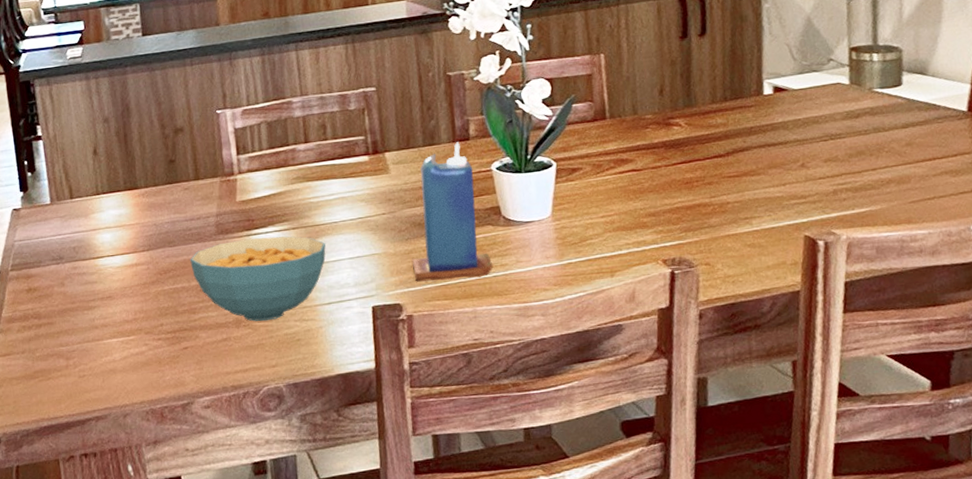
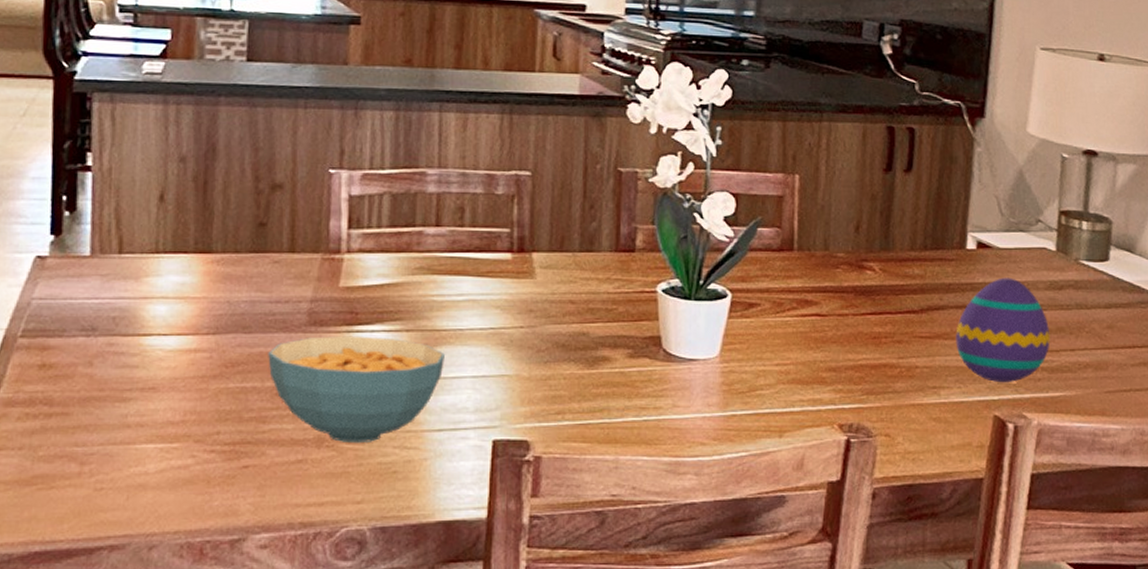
candle: present [412,142,493,282] -> none [549,252,644,420]
decorative egg: none [761,114,852,207] -> present [955,277,1050,382]

